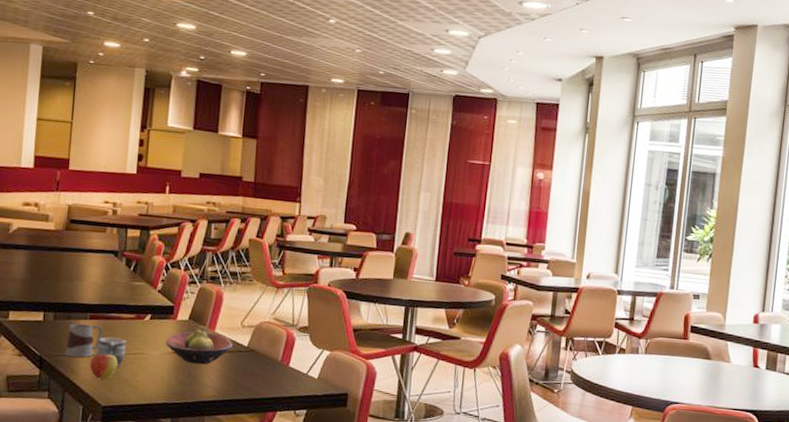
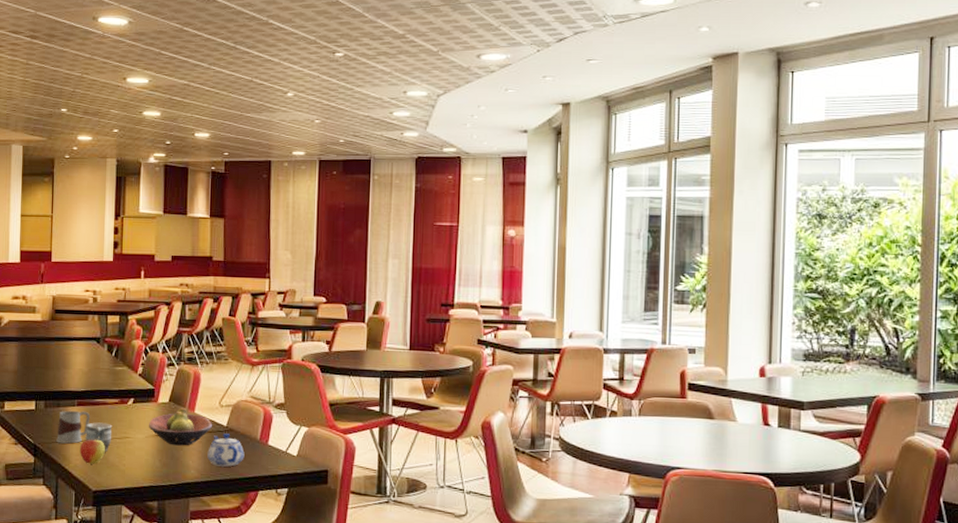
teapot: none [226,354,265,387] -> present [207,433,245,467]

